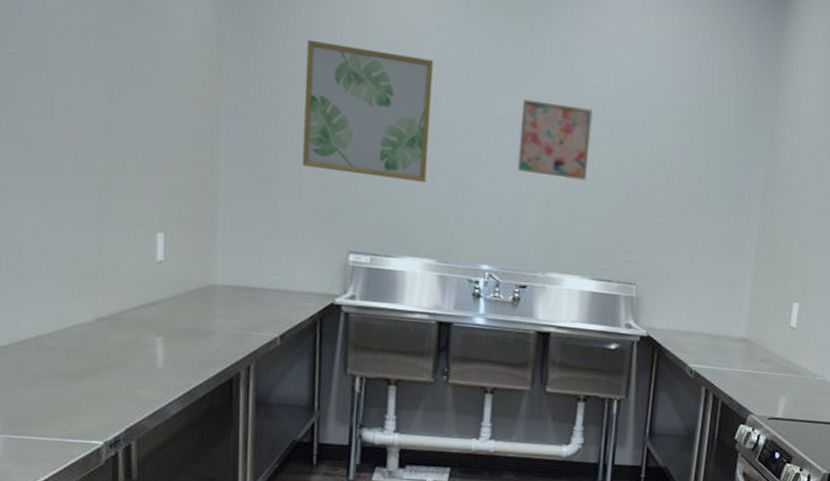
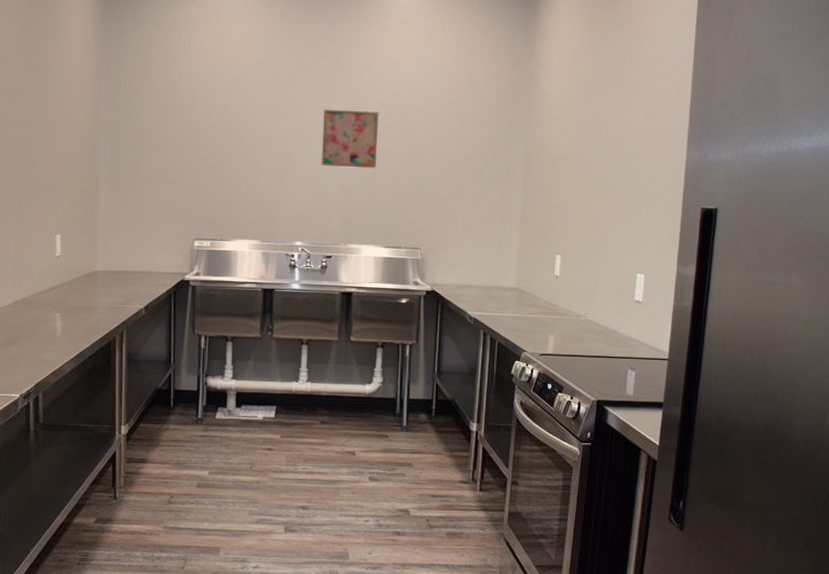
wall art: present [302,39,434,182] -> none [158,81,254,181]

